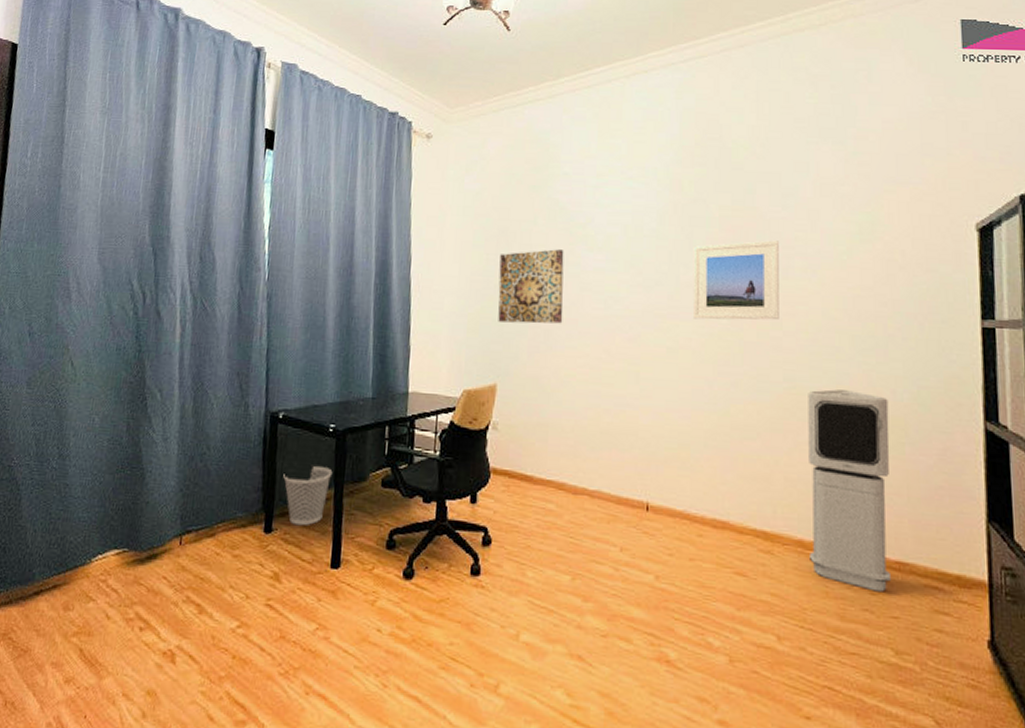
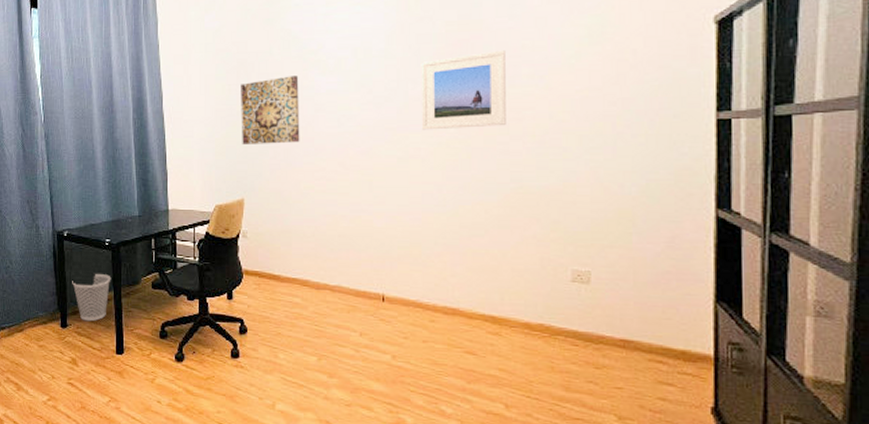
air purifier: present [808,389,890,592] -> none [535,187,617,367]

